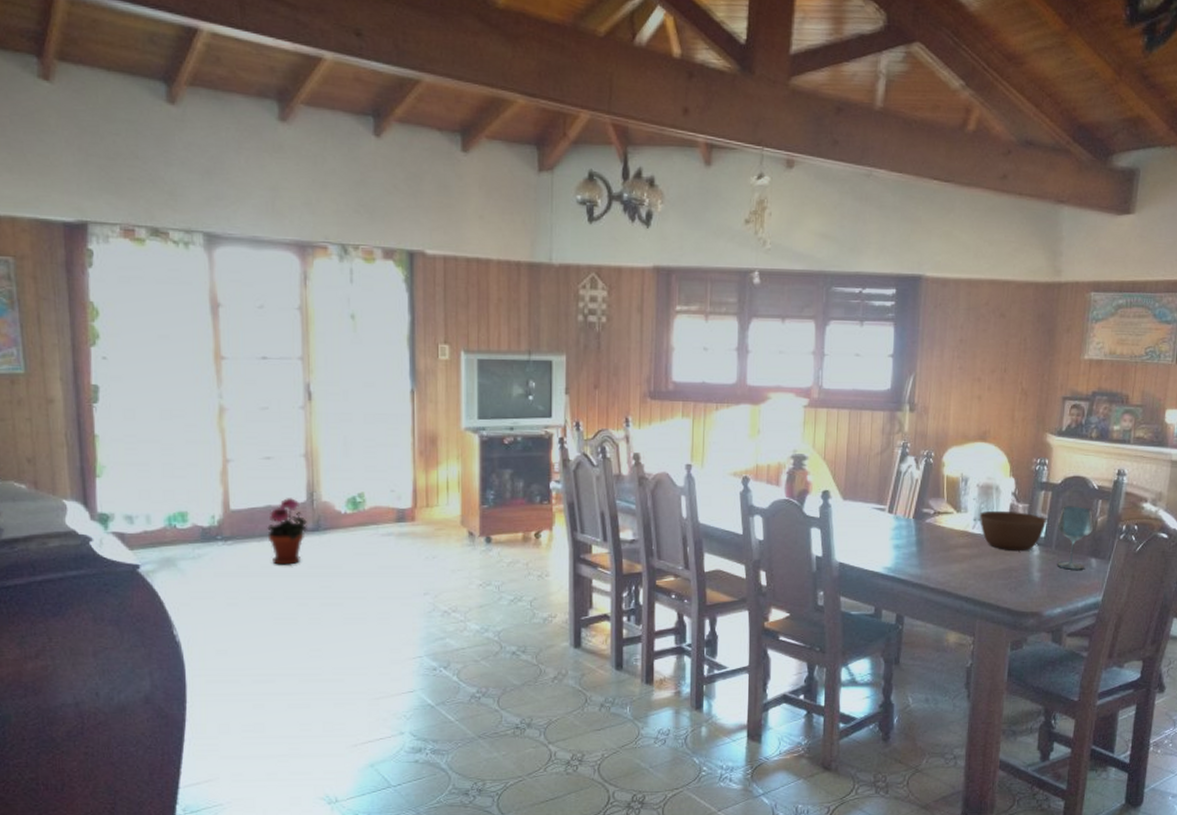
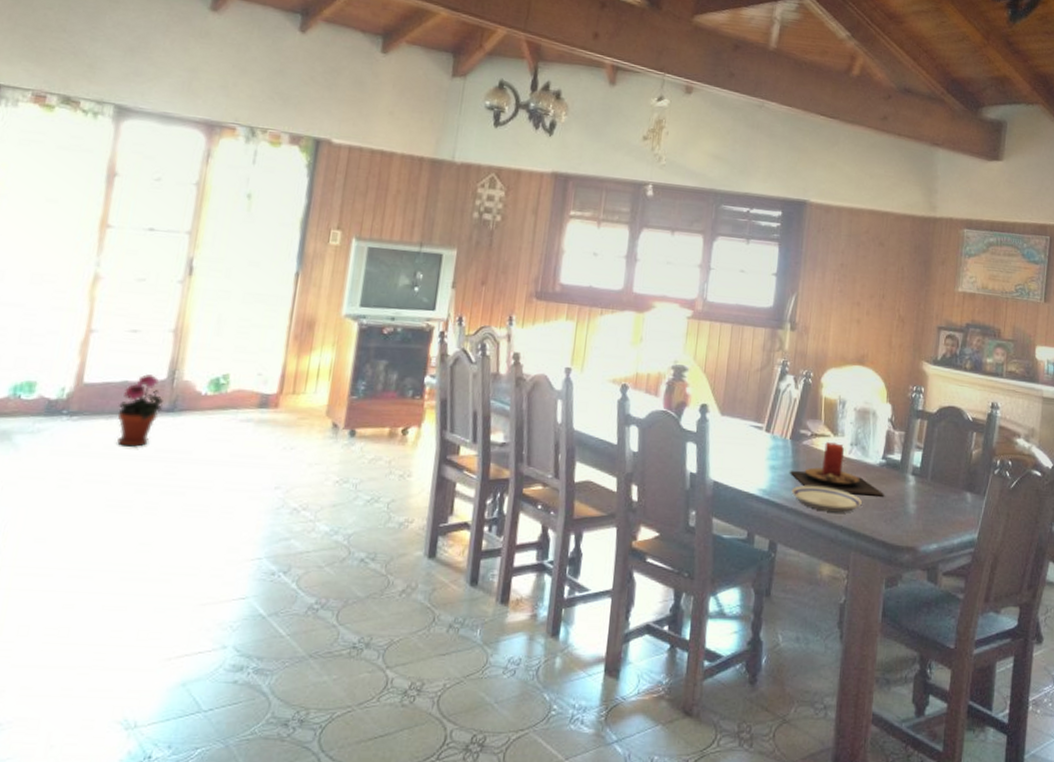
candle: none [913,519,1009,567] -> present [789,442,885,497]
plate: none [916,562,987,584] -> present [791,485,863,512]
bowl: present [980,510,1046,550] -> none [856,436,922,480]
wine glass: present [1056,506,1093,570] -> none [932,436,968,504]

